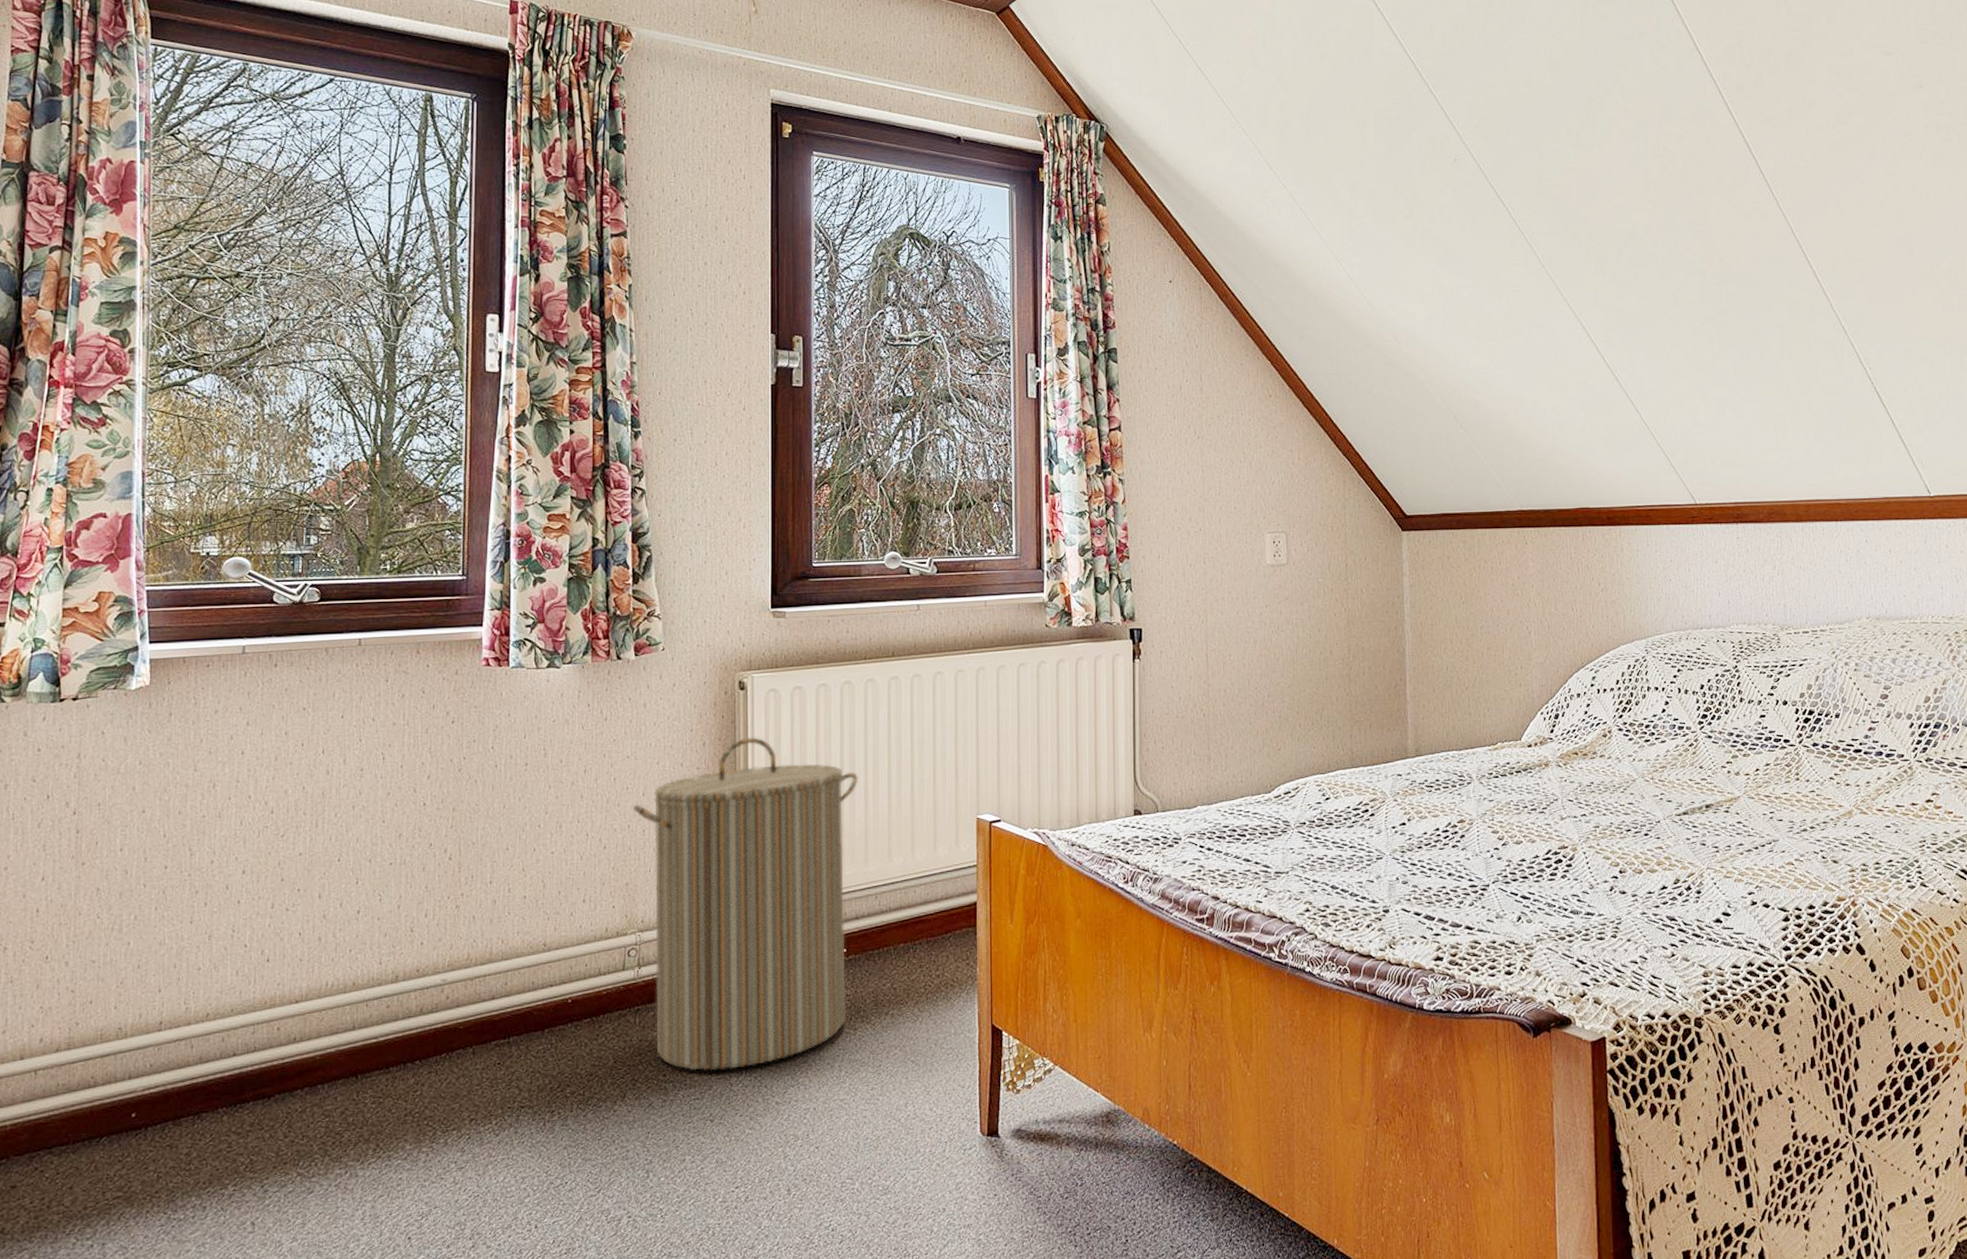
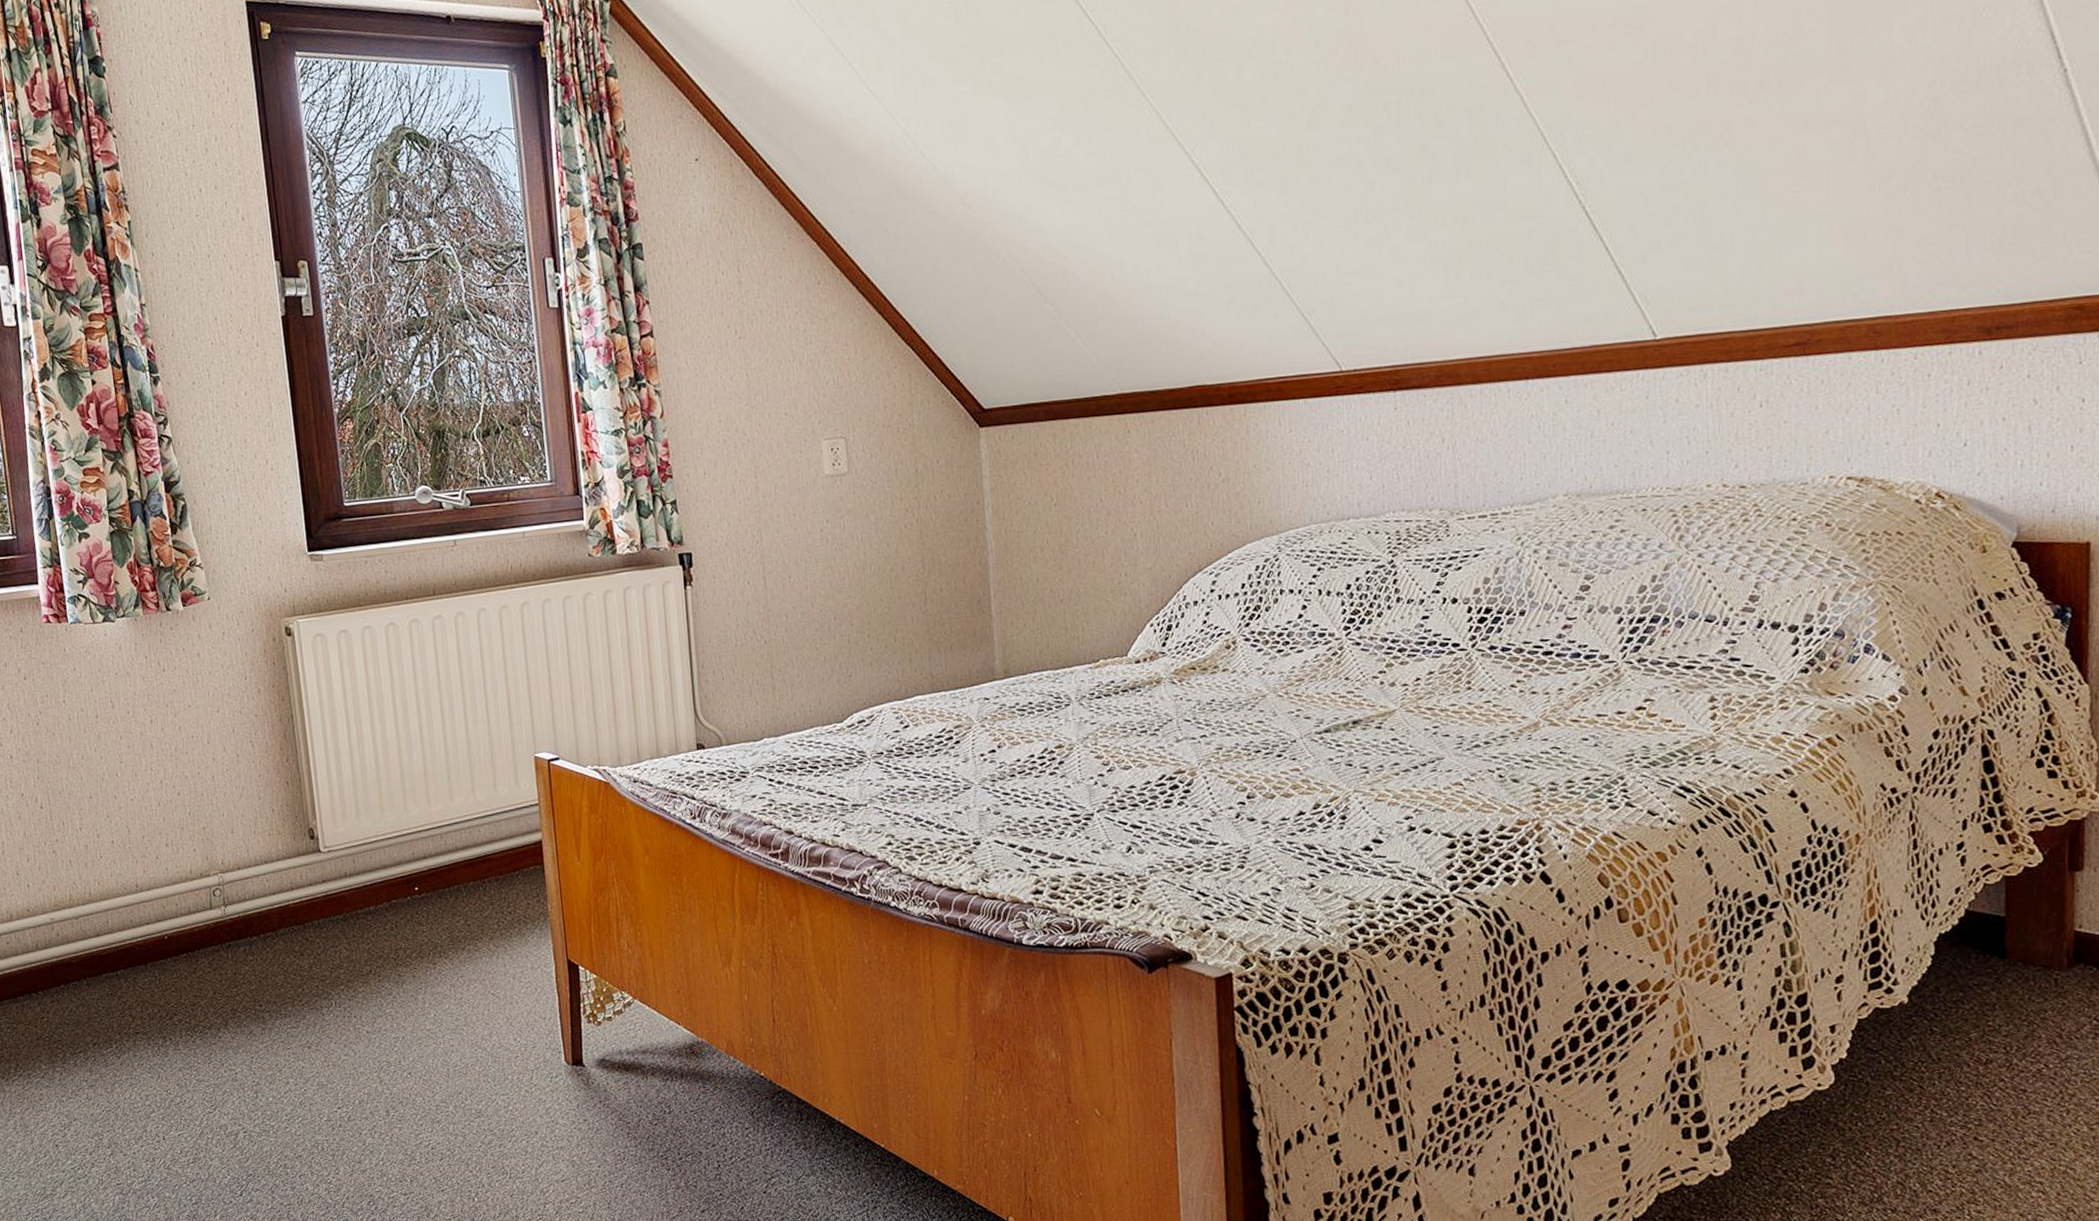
laundry hamper: present [633,737,859,1071] -> none [200,682,425,1002]

